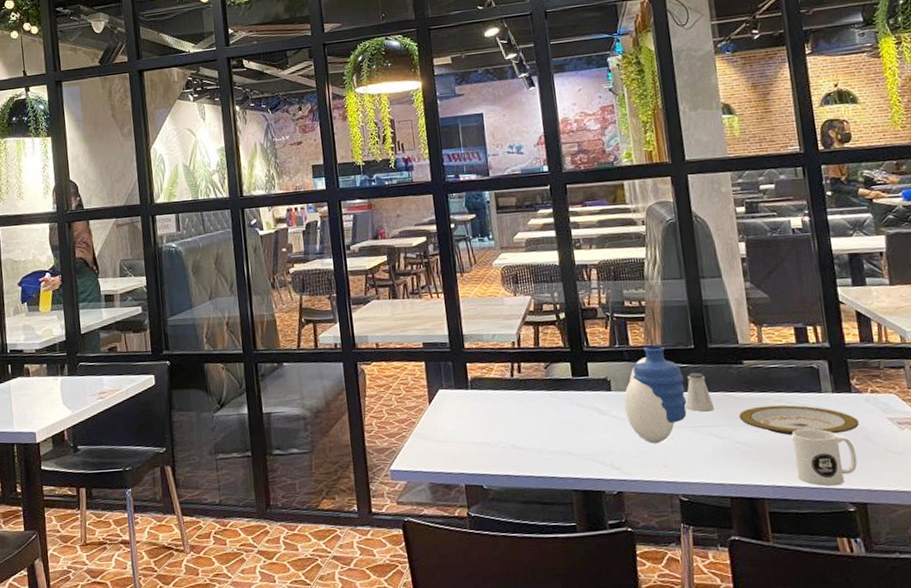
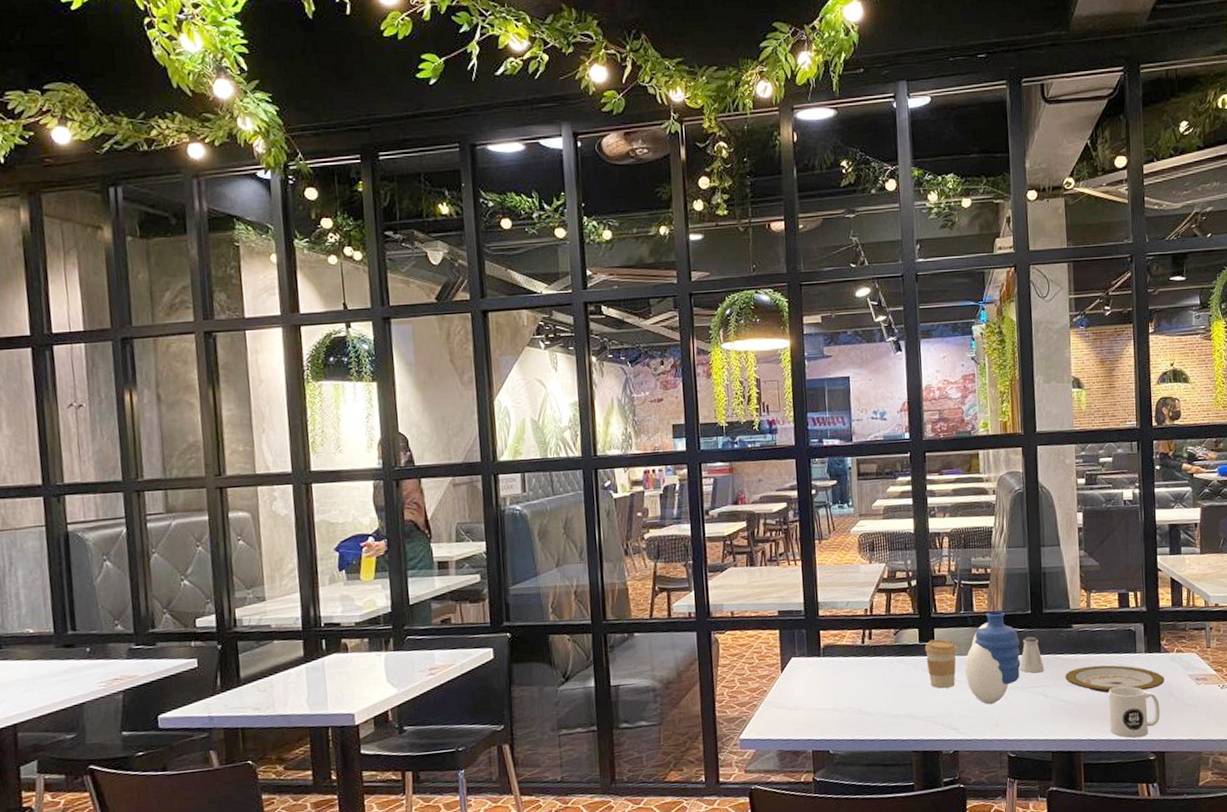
coffee cup: none [578,373,615,425] -> present [924,639,957,689]

